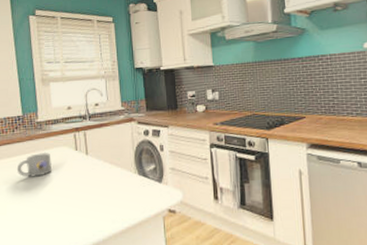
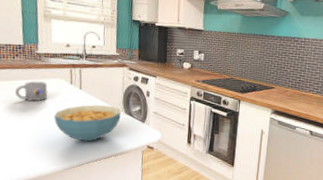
cereal bowl: none [61,169,134,215] -> present [54,105,121,142]

